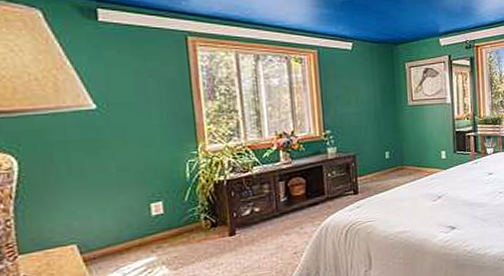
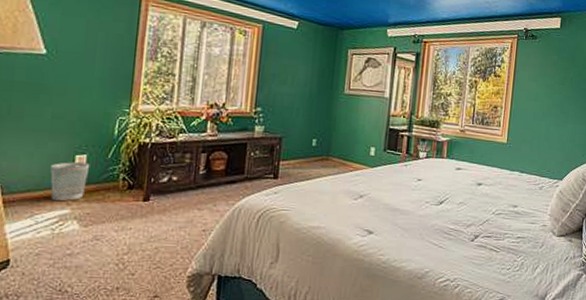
wastebasket: none [127,209,168,251] -> present [50,162,90,202]

